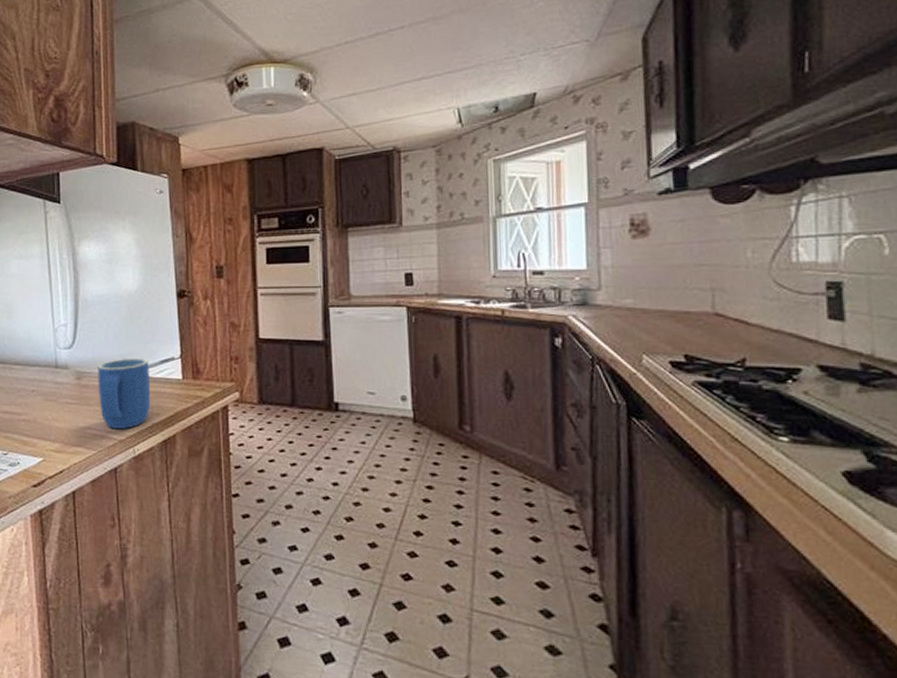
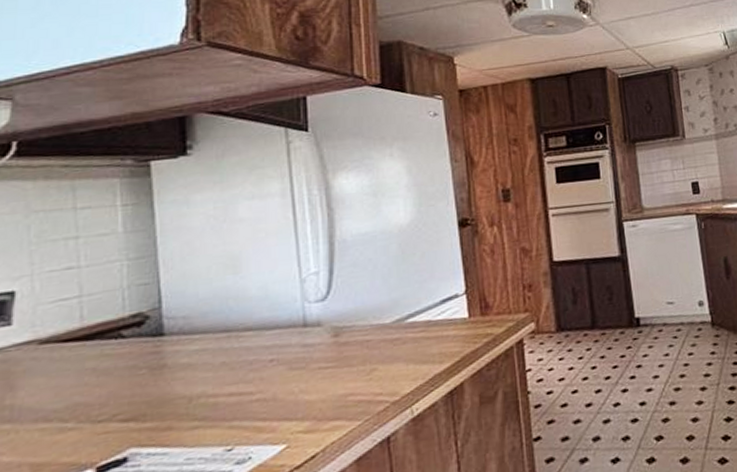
mug: present [98,357,150,429] -> none [361,300,431,390]

